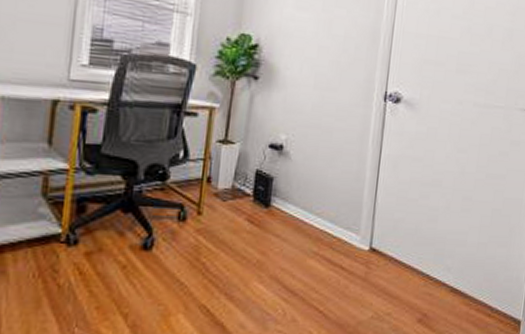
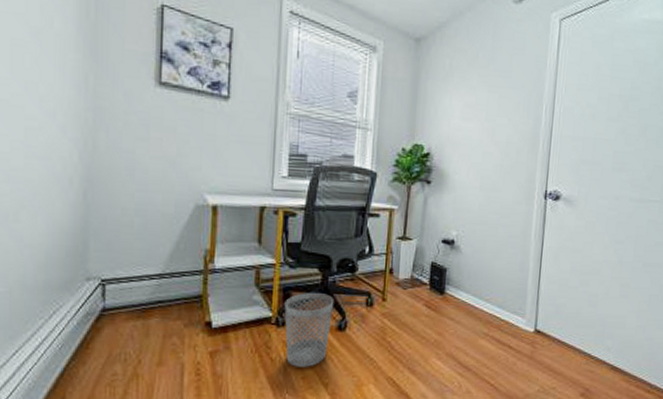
wastebasket: none [77,204,140,294] -> present [284,293,335,367]

